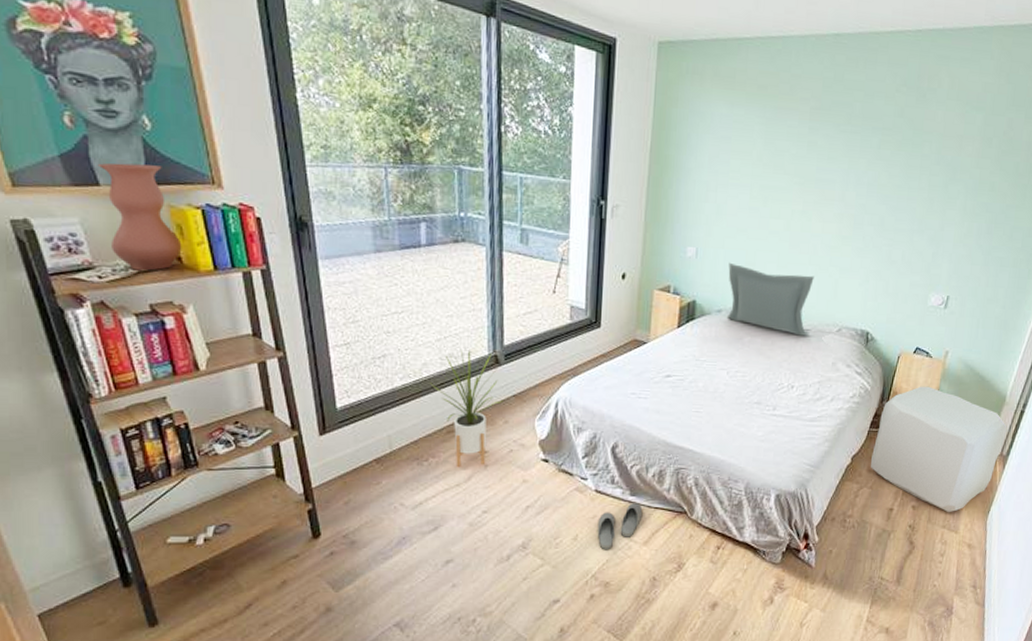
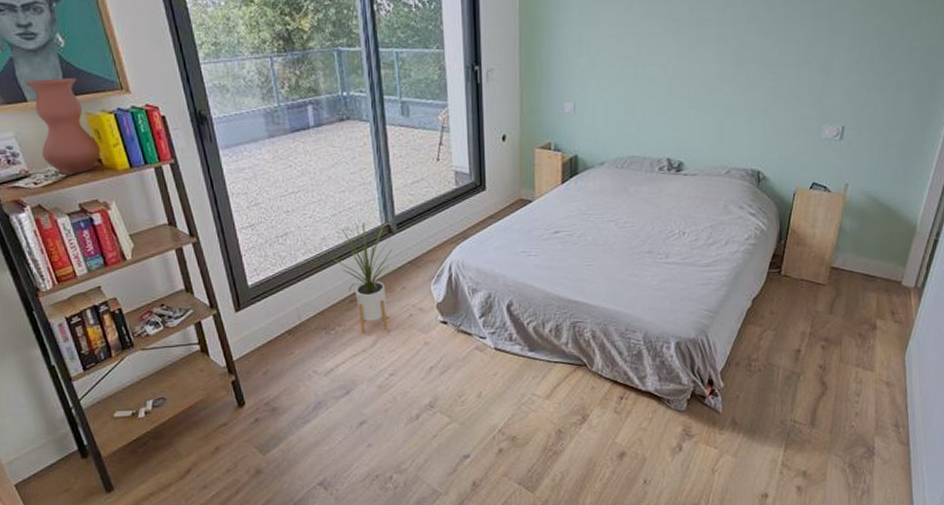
slippers: present [597,503,643,550] -> none [499,358,543,406]
cushion: present [728,262,814,336] -> none [608,114,697,181]
pouf: present [870,386,1007,513] -> none [772,221,920,351]

